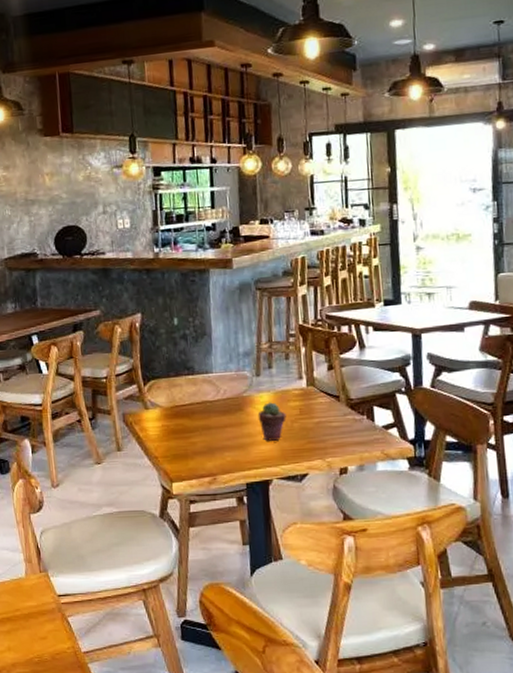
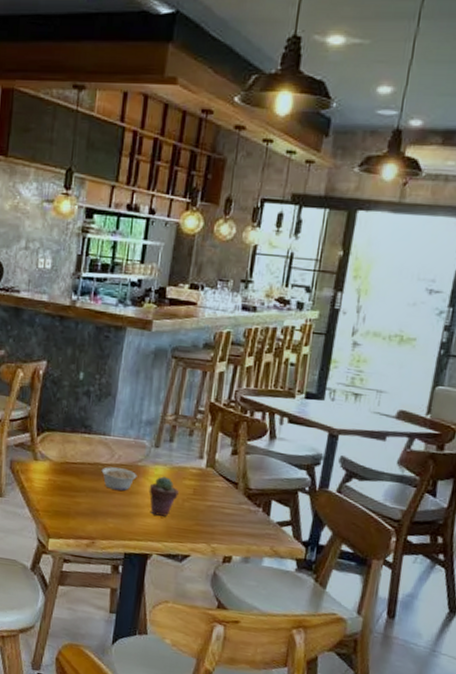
legume: none [210,402,245,424] -> present [101,467,137,491]

